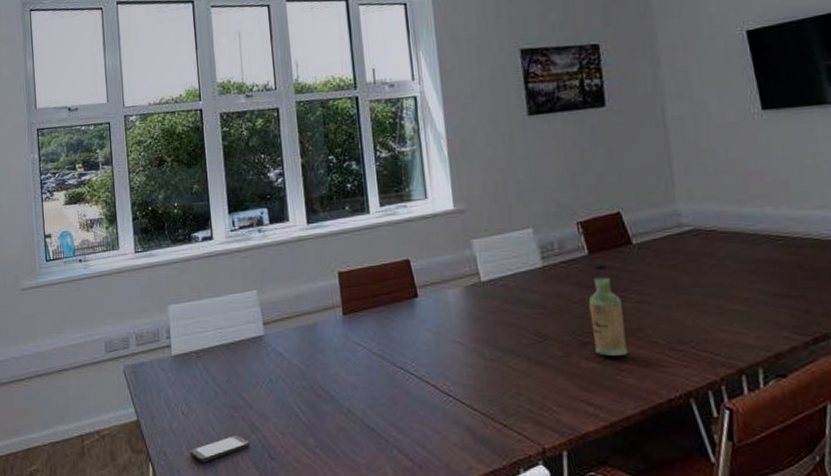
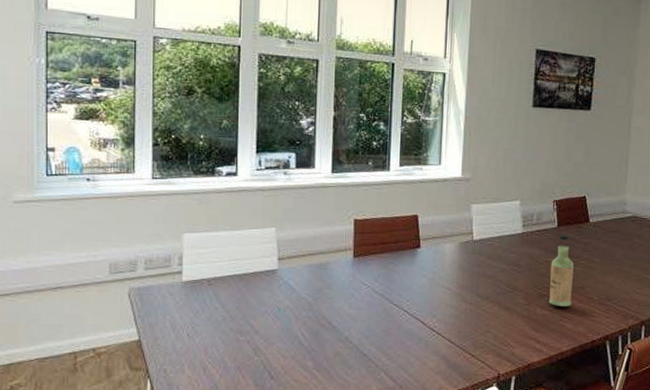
smartphone: present [190,436,250,463] -> none [191,357,252,380]

